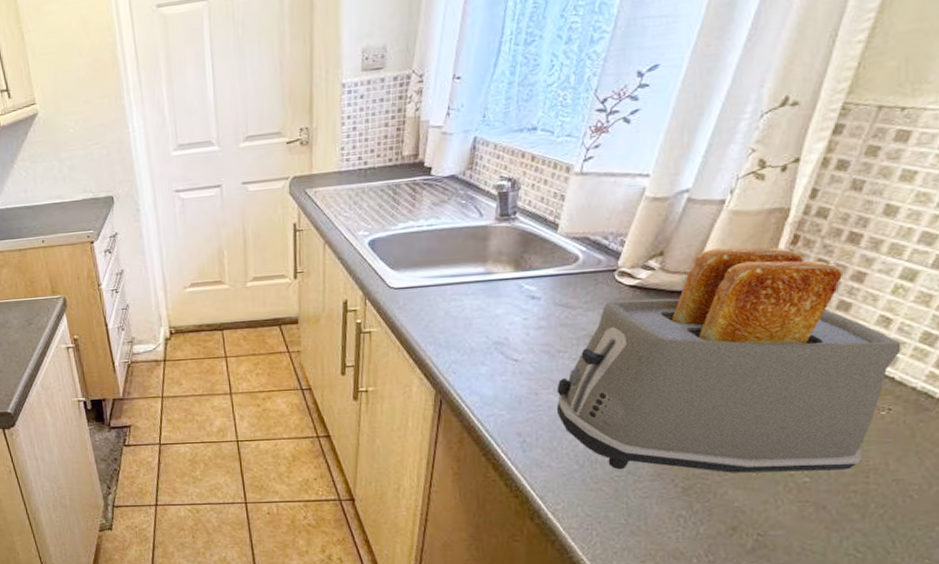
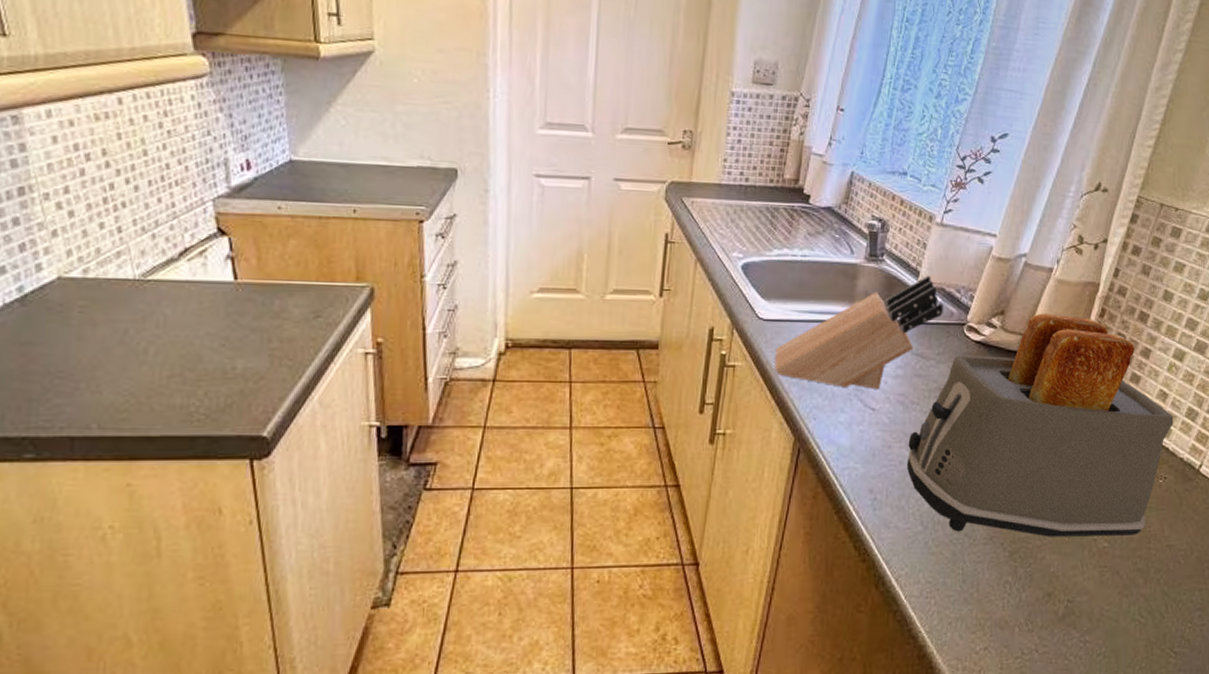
knife block: none [409,226,589,342] -> present [774,275,943,389]

